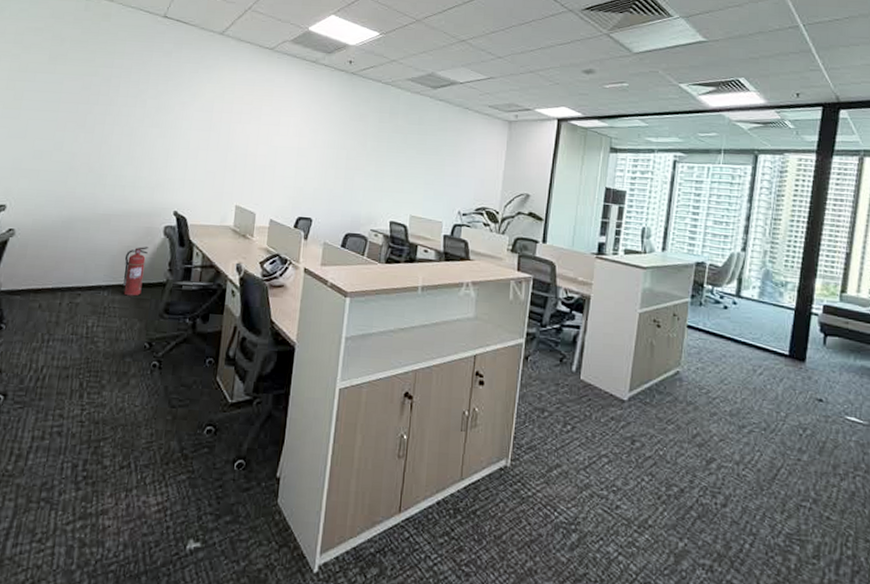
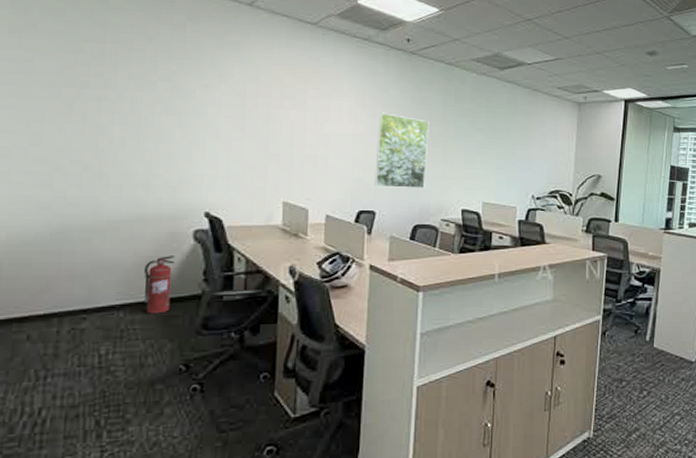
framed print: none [313,128,365,199] -> present [374,113,429,188]

